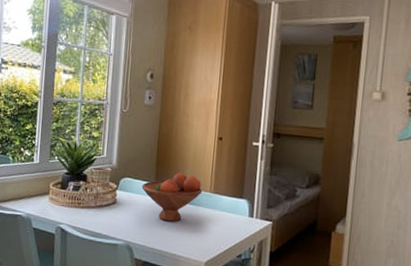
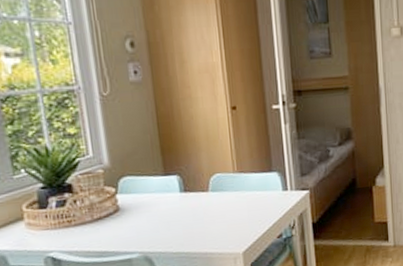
fruit bowl: present [141,172,203,222] -> none [148,157,225,218]

